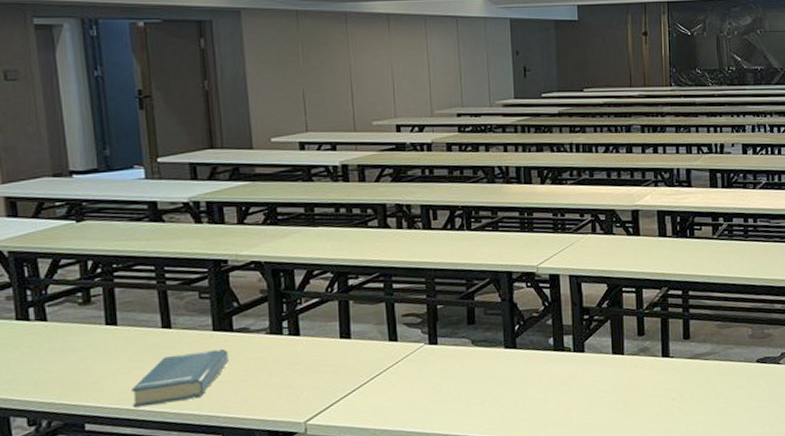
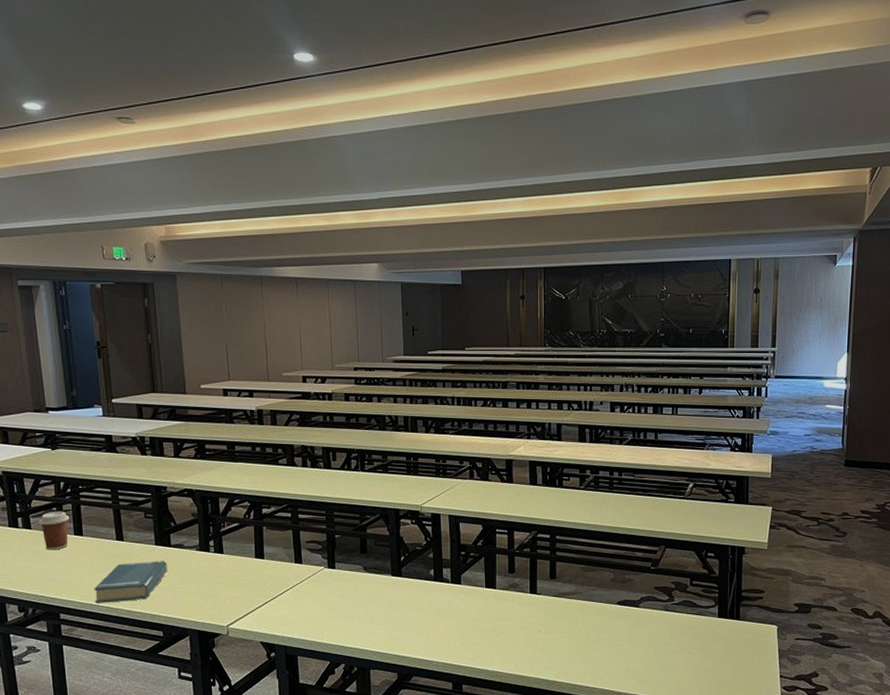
coffee cup: none [58,296,100,346] -> present [39,511,70,550]

